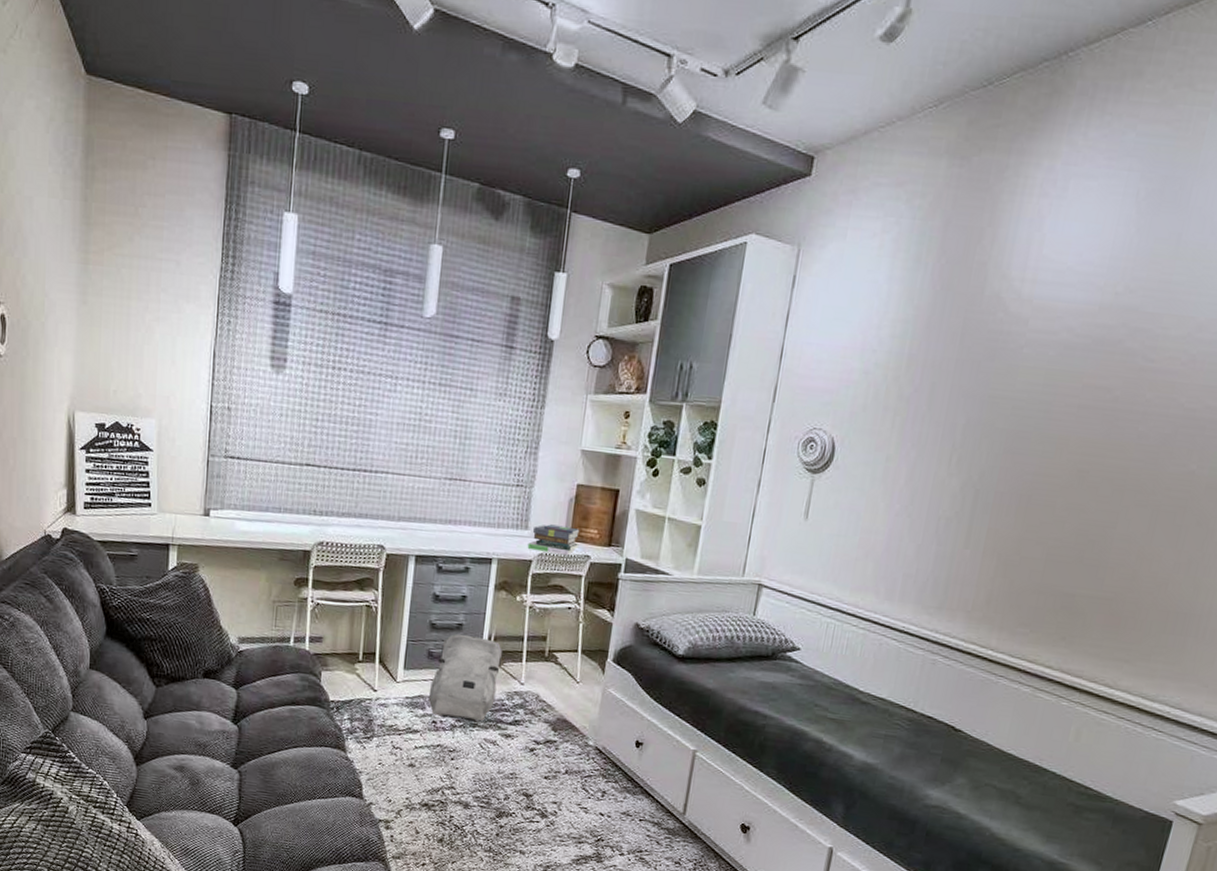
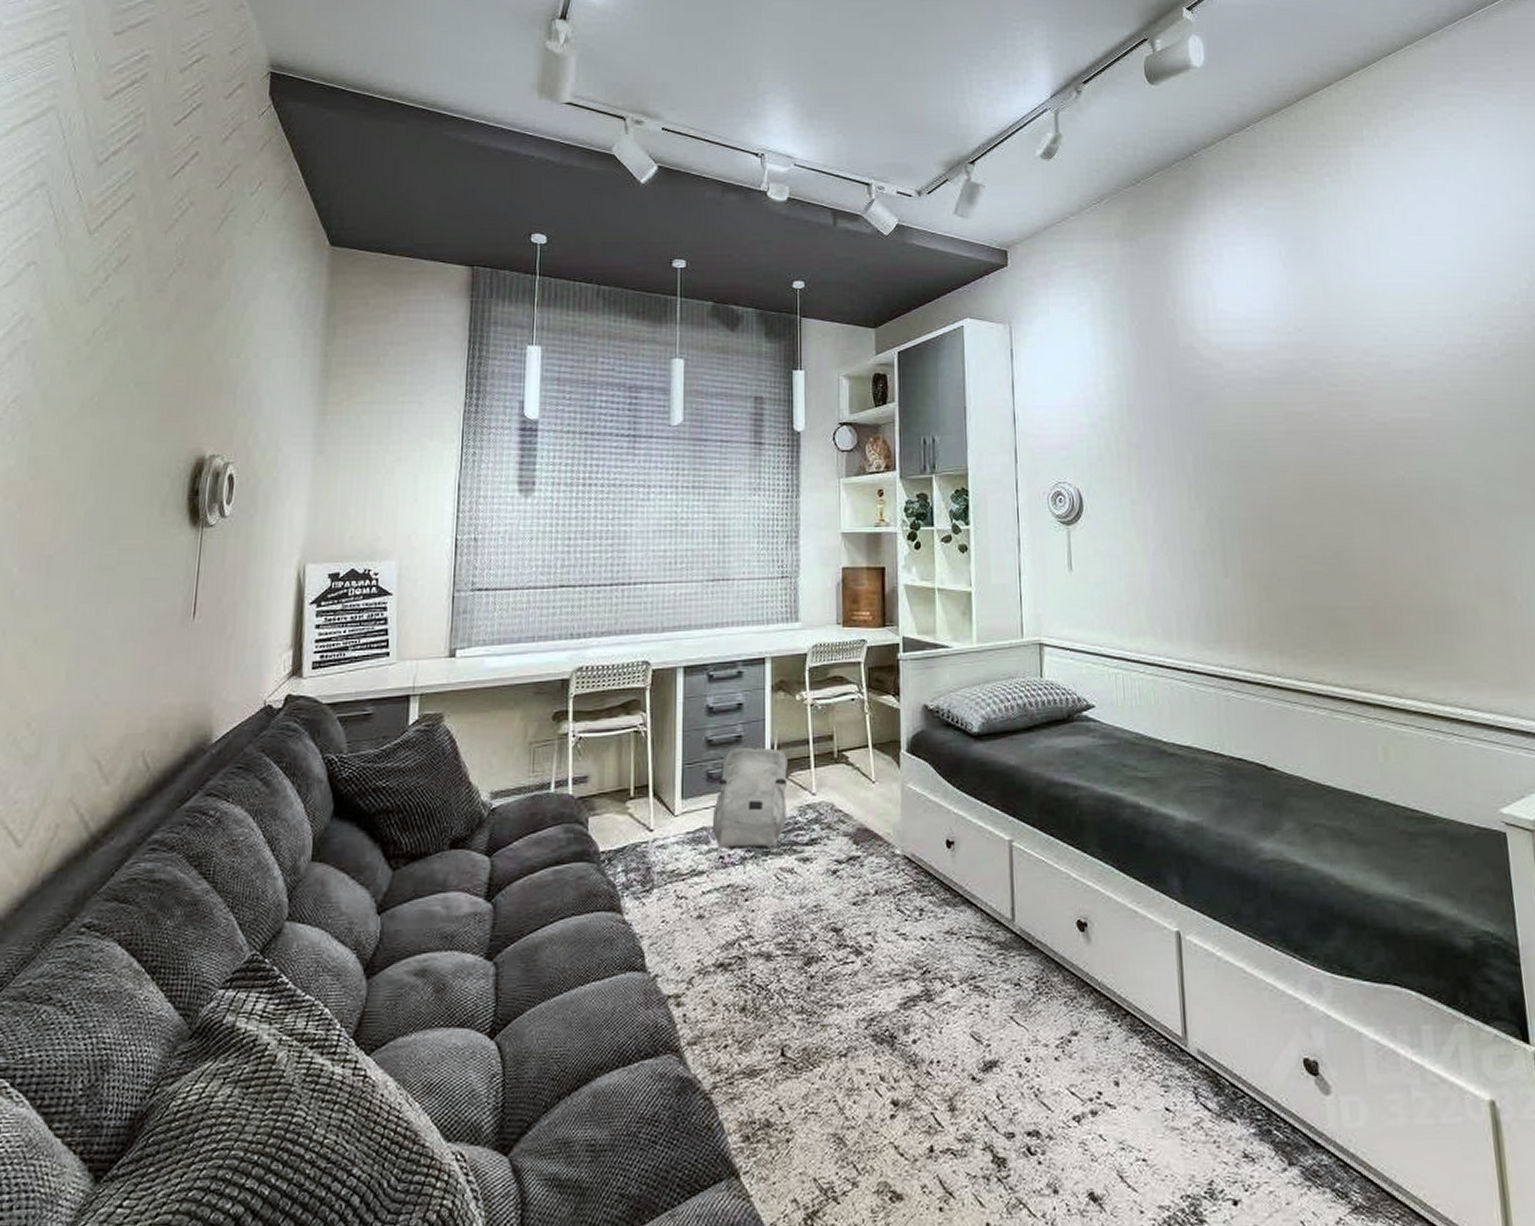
books: present [527,524,580,556] -> none [800,612,854,644]

